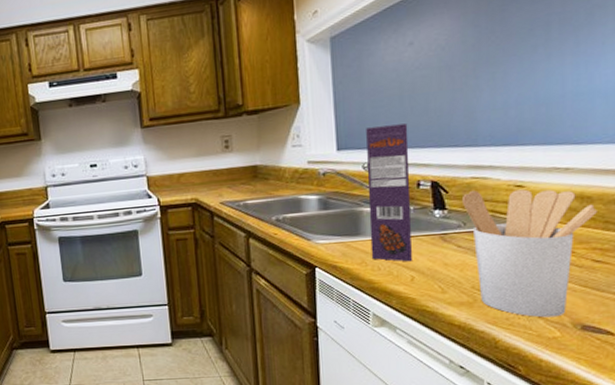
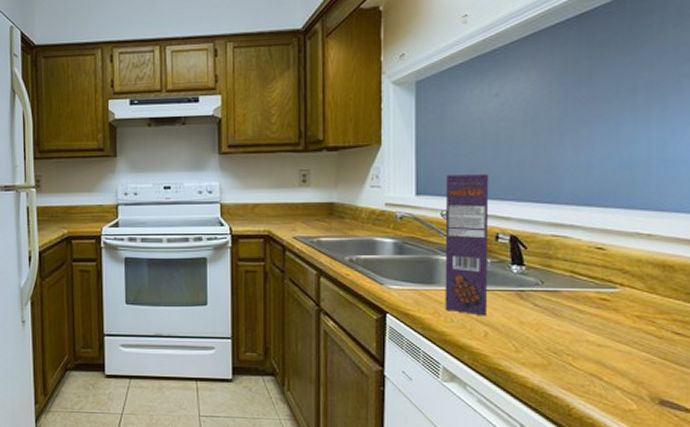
utensil holder: present [461,189,597,318] -> none [540,249,679,389]

